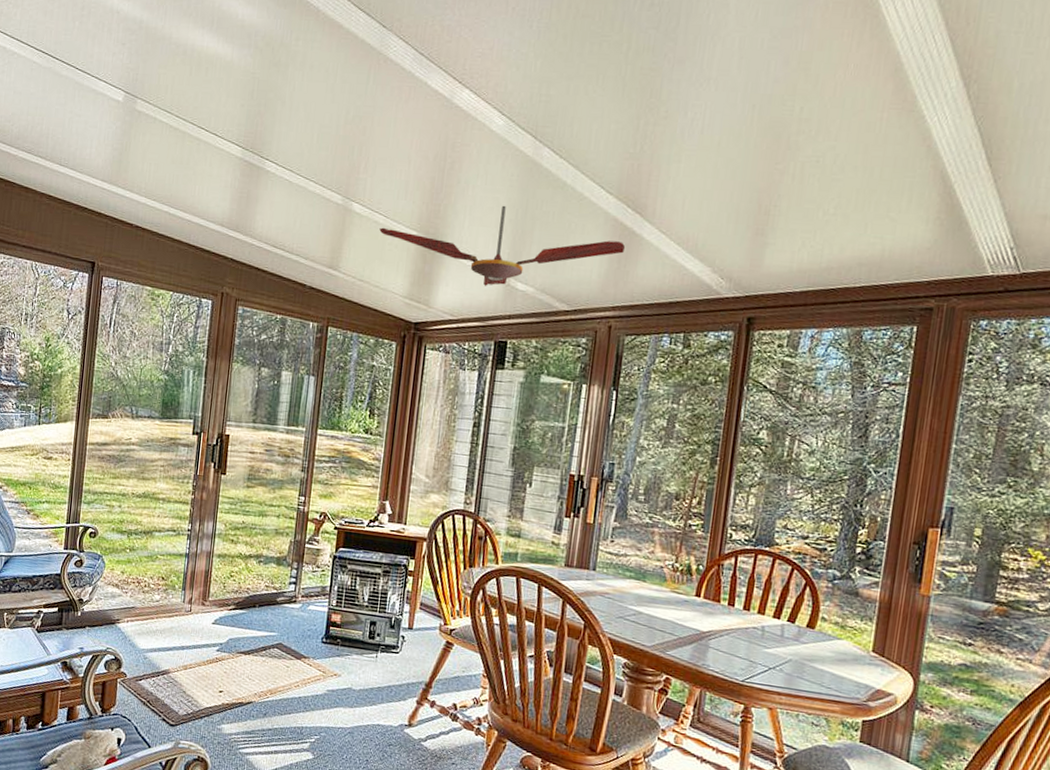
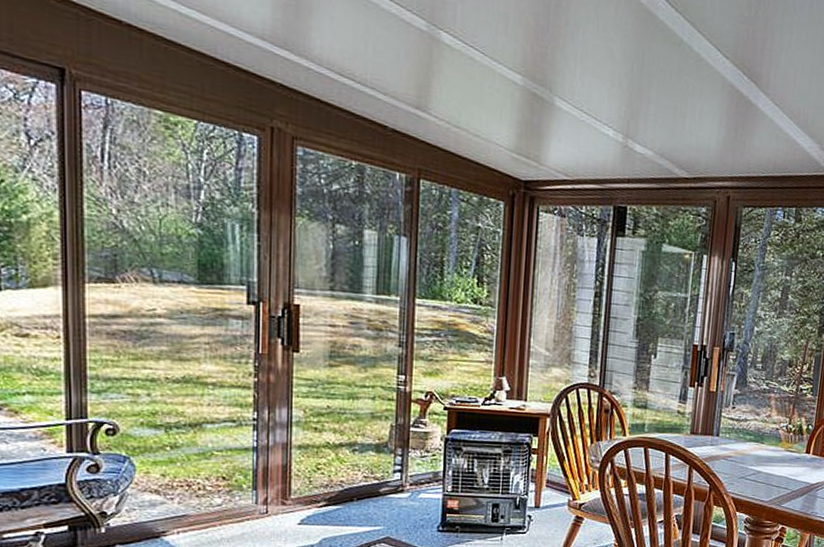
ceiling fan: present [379,205,626,286] -> none [476,56,742,146]

